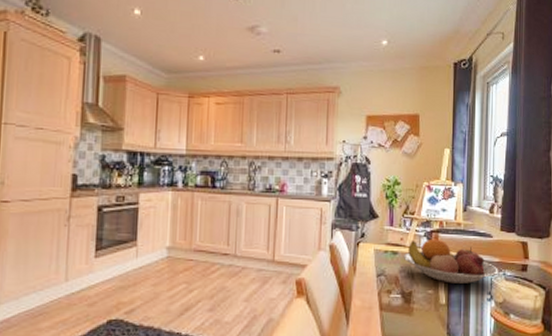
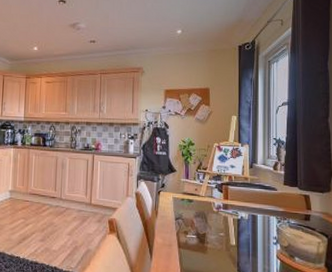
fruit bowl: present [403,238,498,283] -> none [197,190,283,229]

